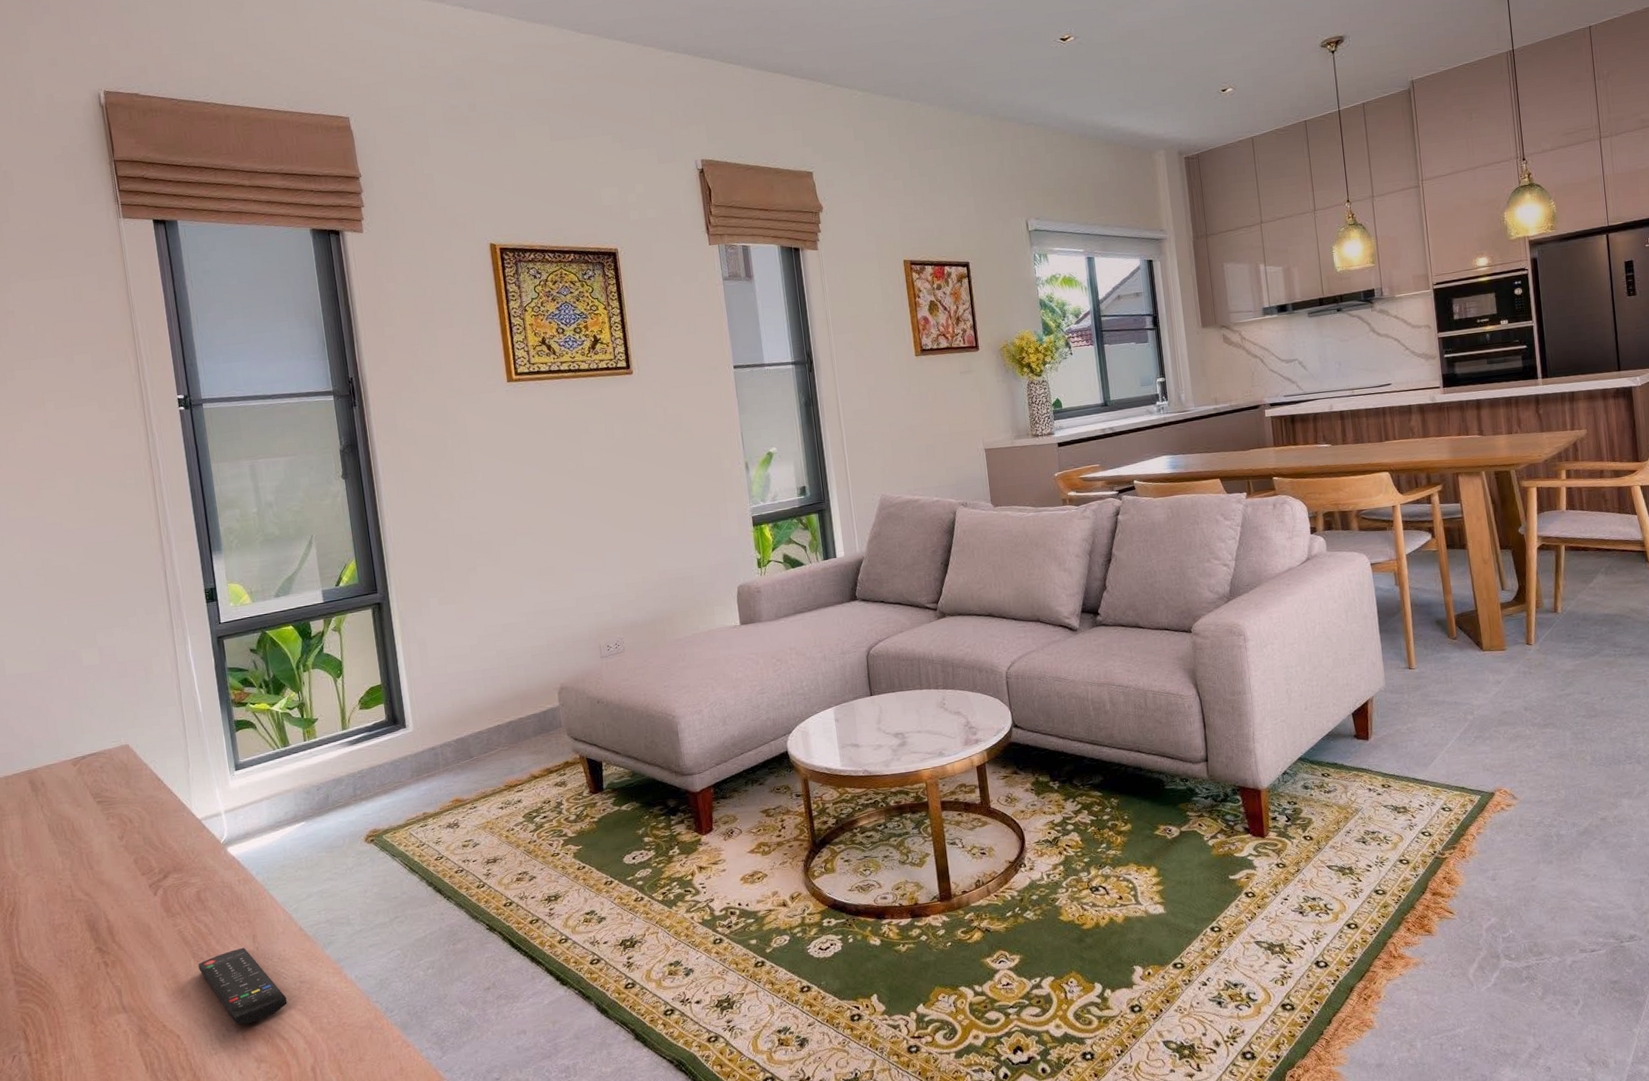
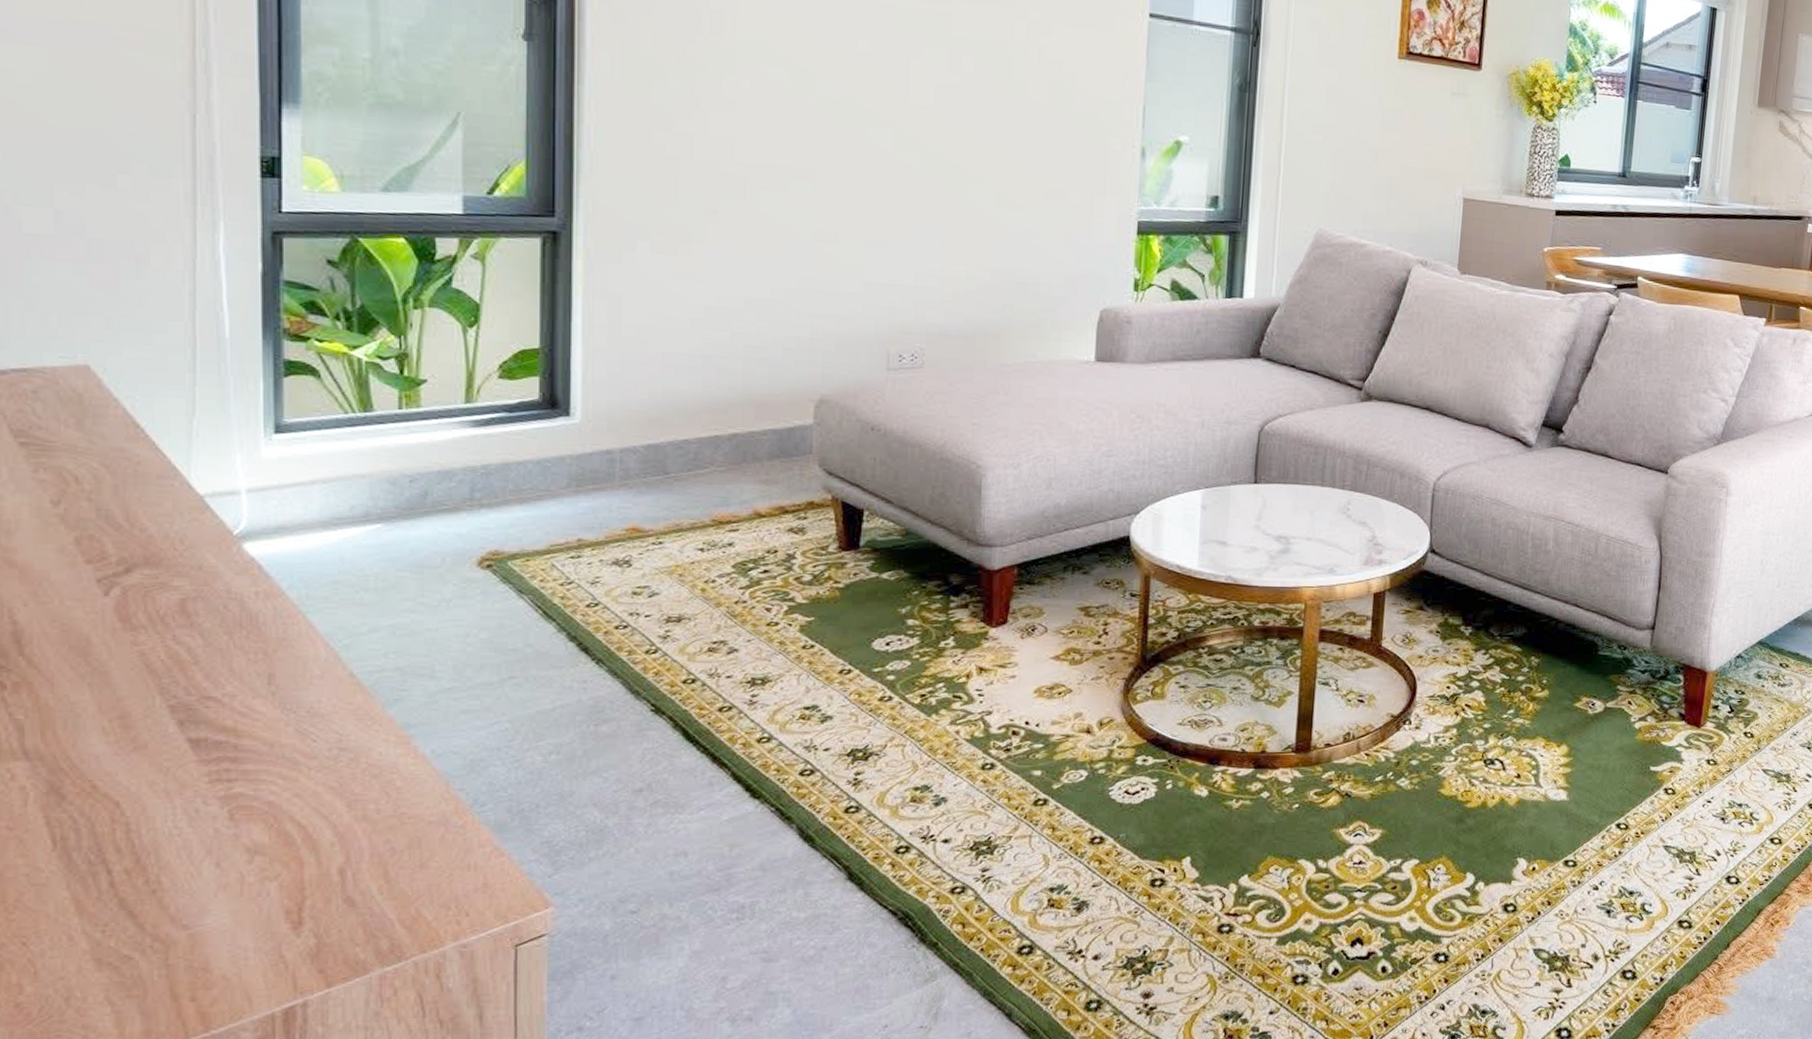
remote control: present [198,947,288,1025] -> none [168,689,313,798]

